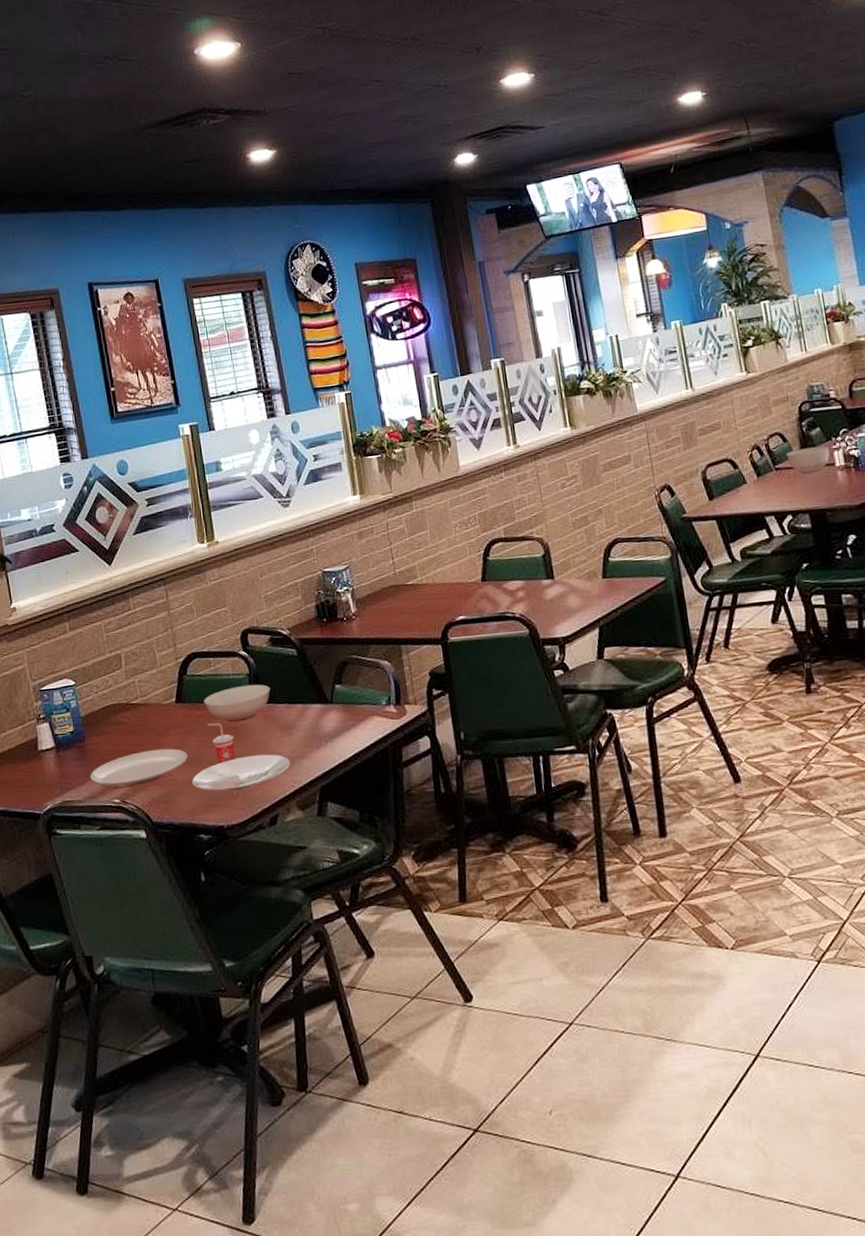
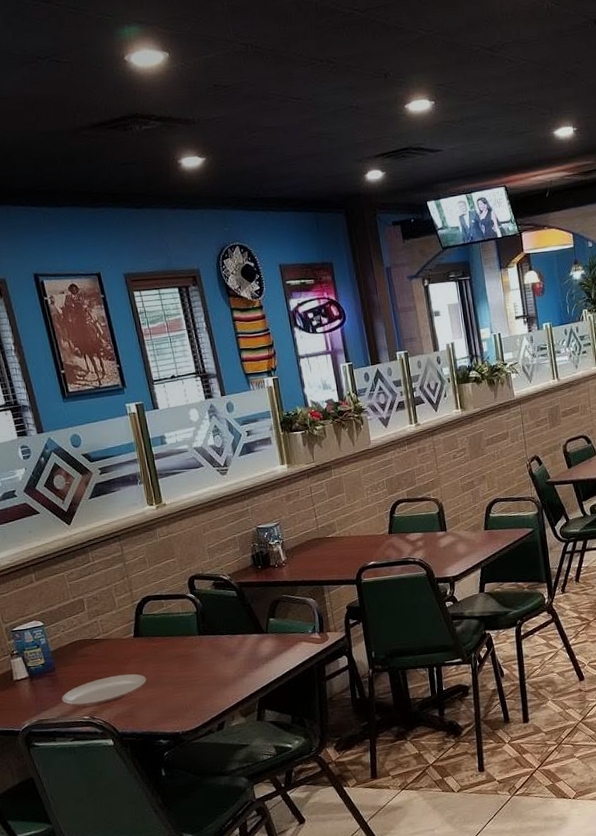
plate: present [192,754,291,792] -> none [151,674,234,706]
bowl: present [204,684,270,722] -> none [158,620,215,651]
beverage cup: present [206,723,235,764] -> none [161,652,187,684]

